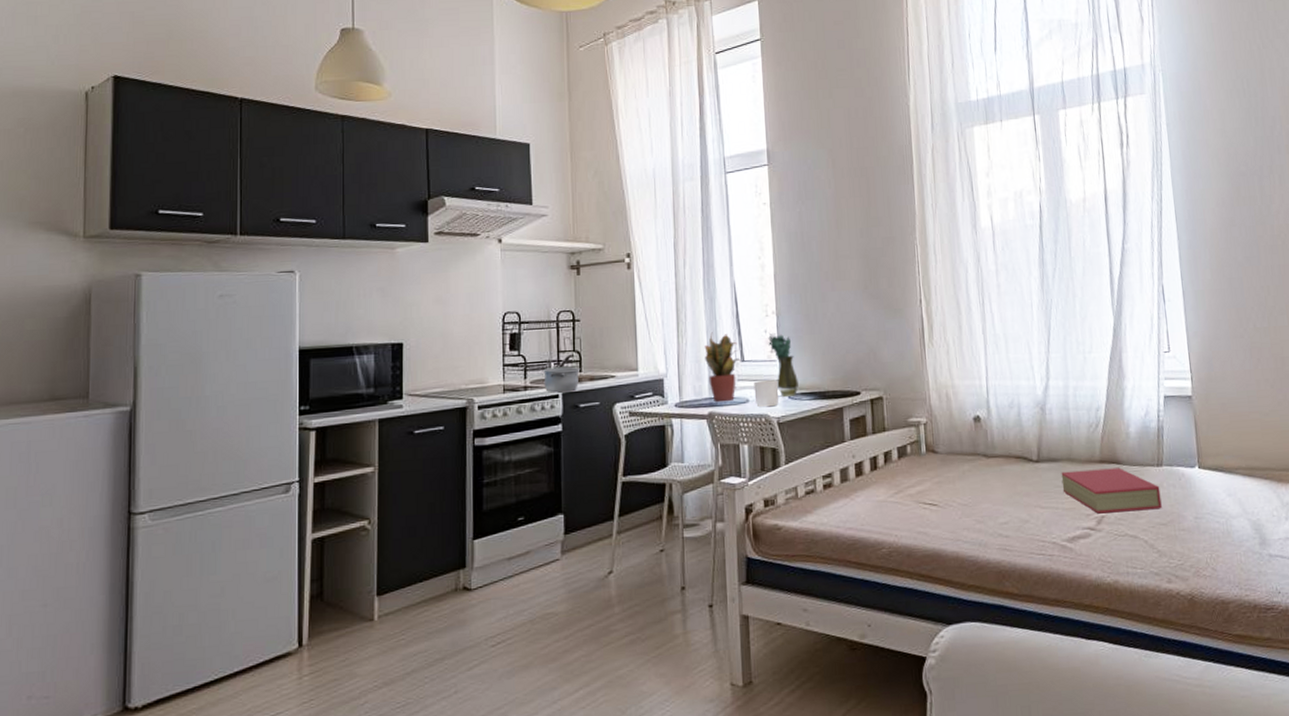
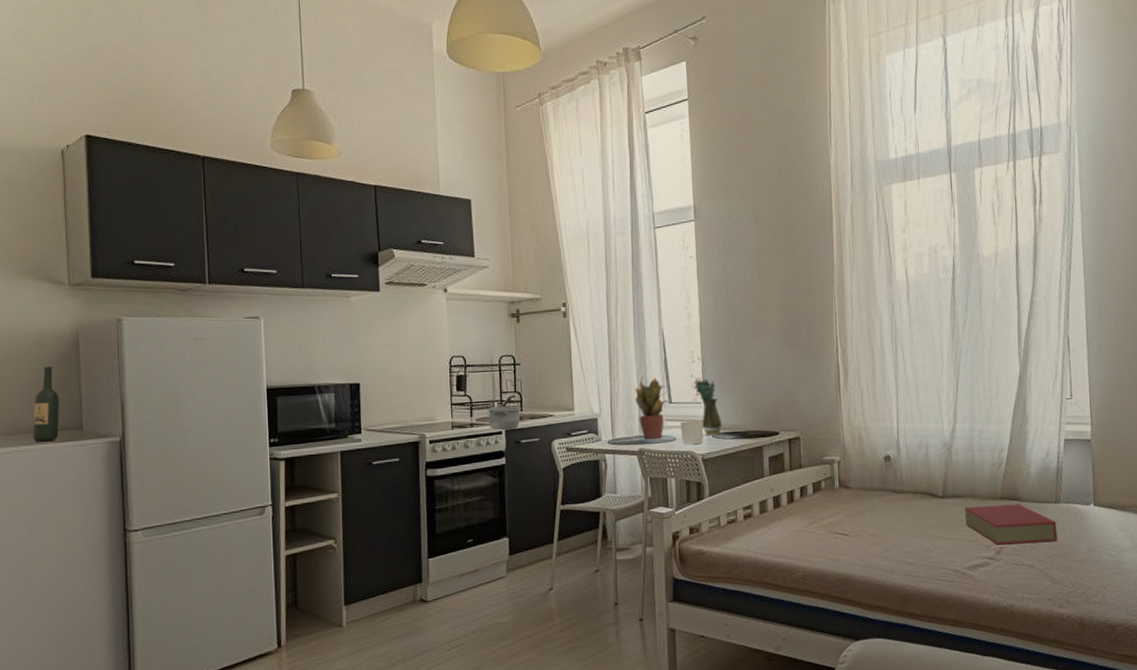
wine bottle: none [31,327,65,413] -> present [32,366,60,442]

